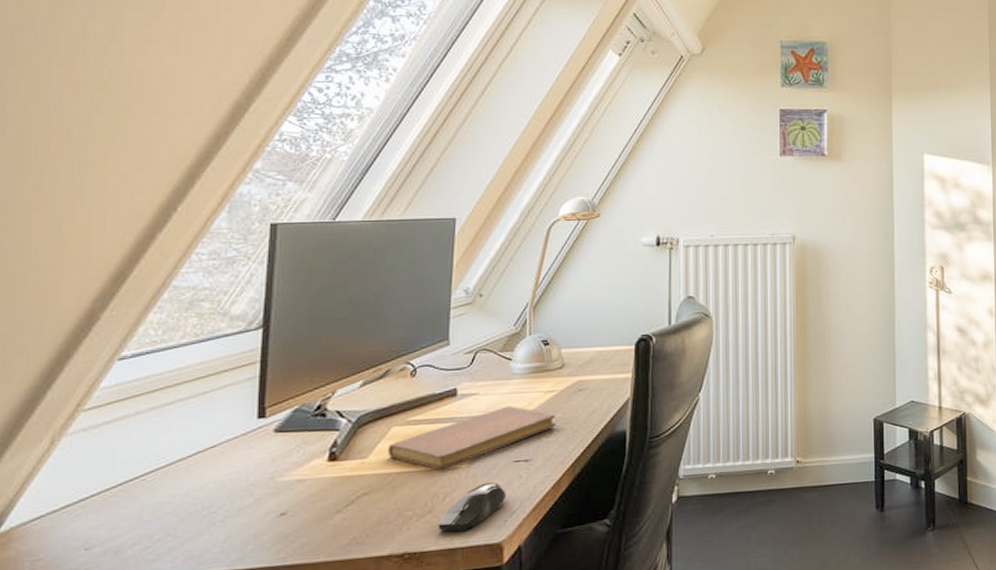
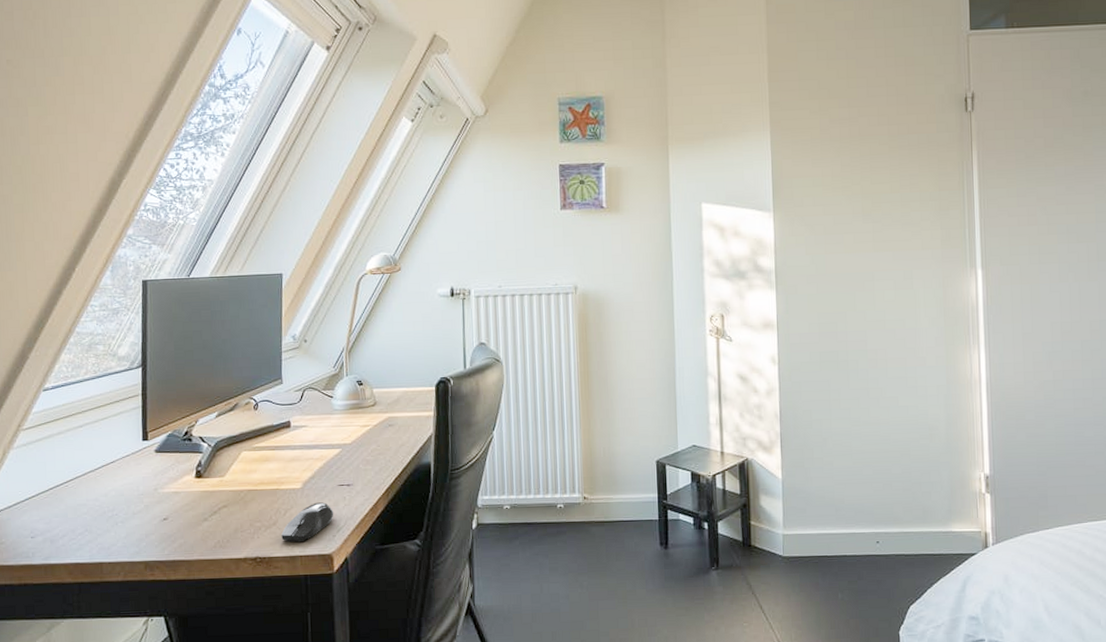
notebook: present [388,406,557,470] -> none [240,437,372,490]

